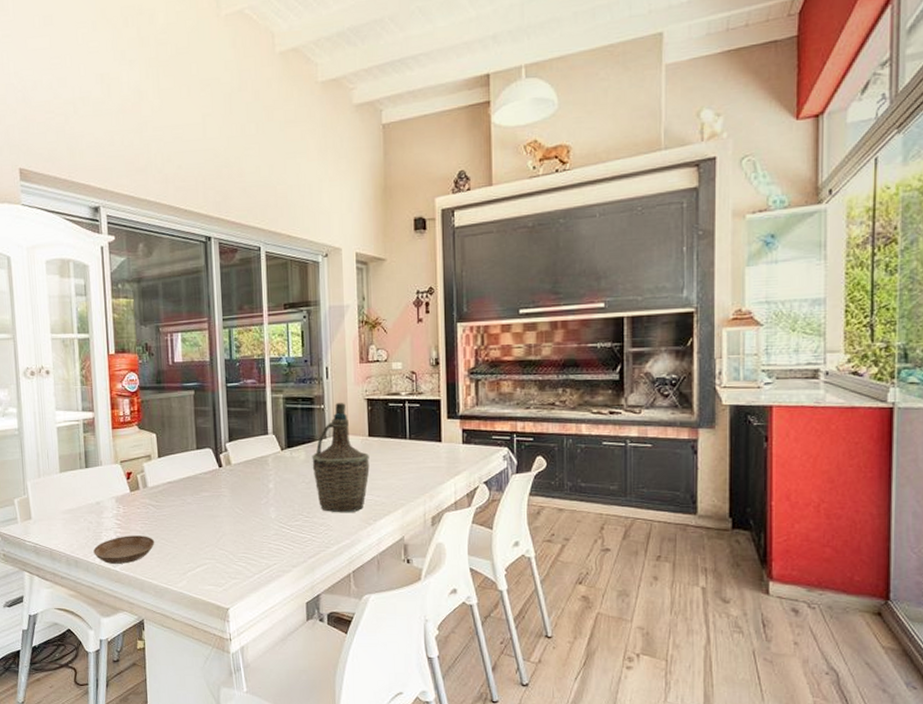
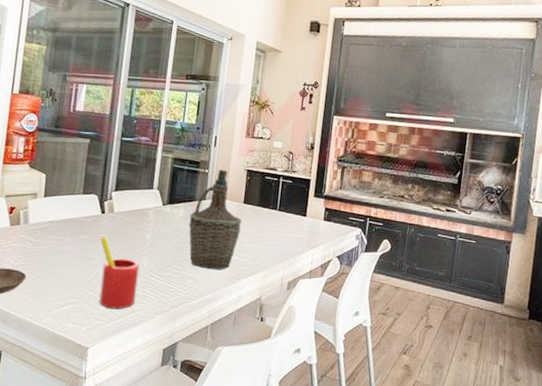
straw: none [222,491,269,566] -> present [99,236,140,309]

